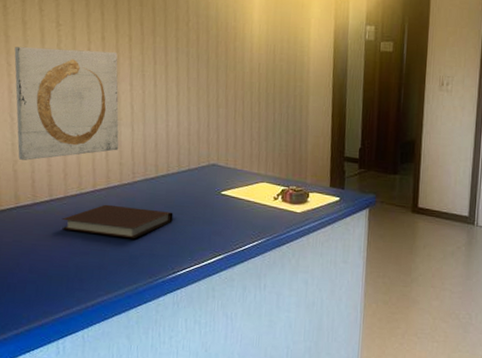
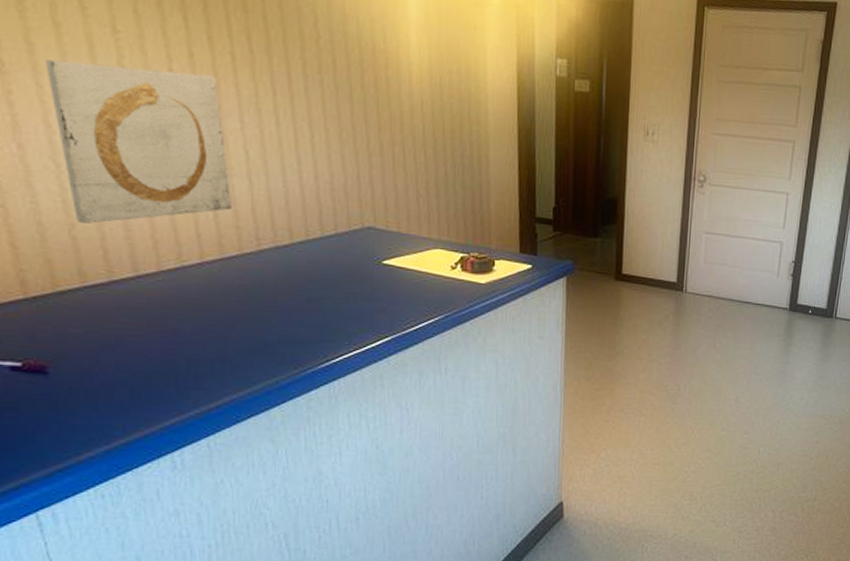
notebook: present [62,204,173,239] -> none [157,280,320,323]

